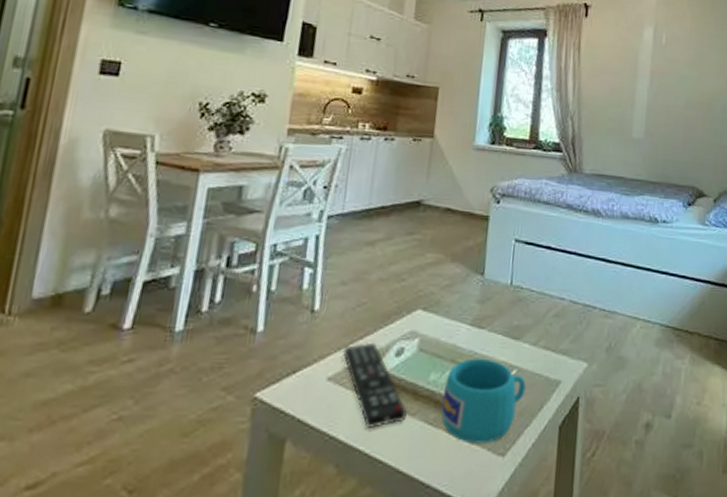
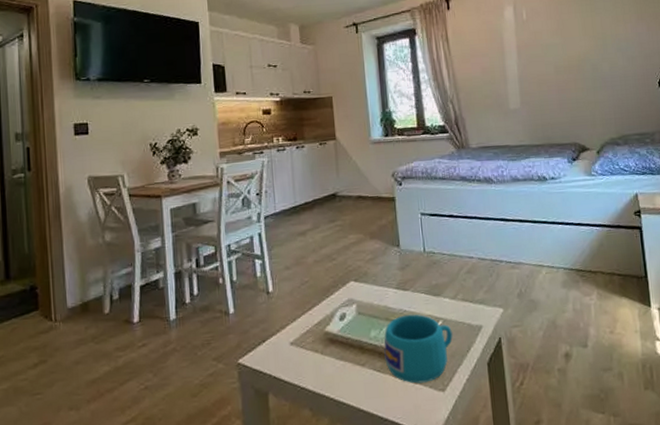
remote control: present [342,342,408,428] -> none [297,311,359,379]

